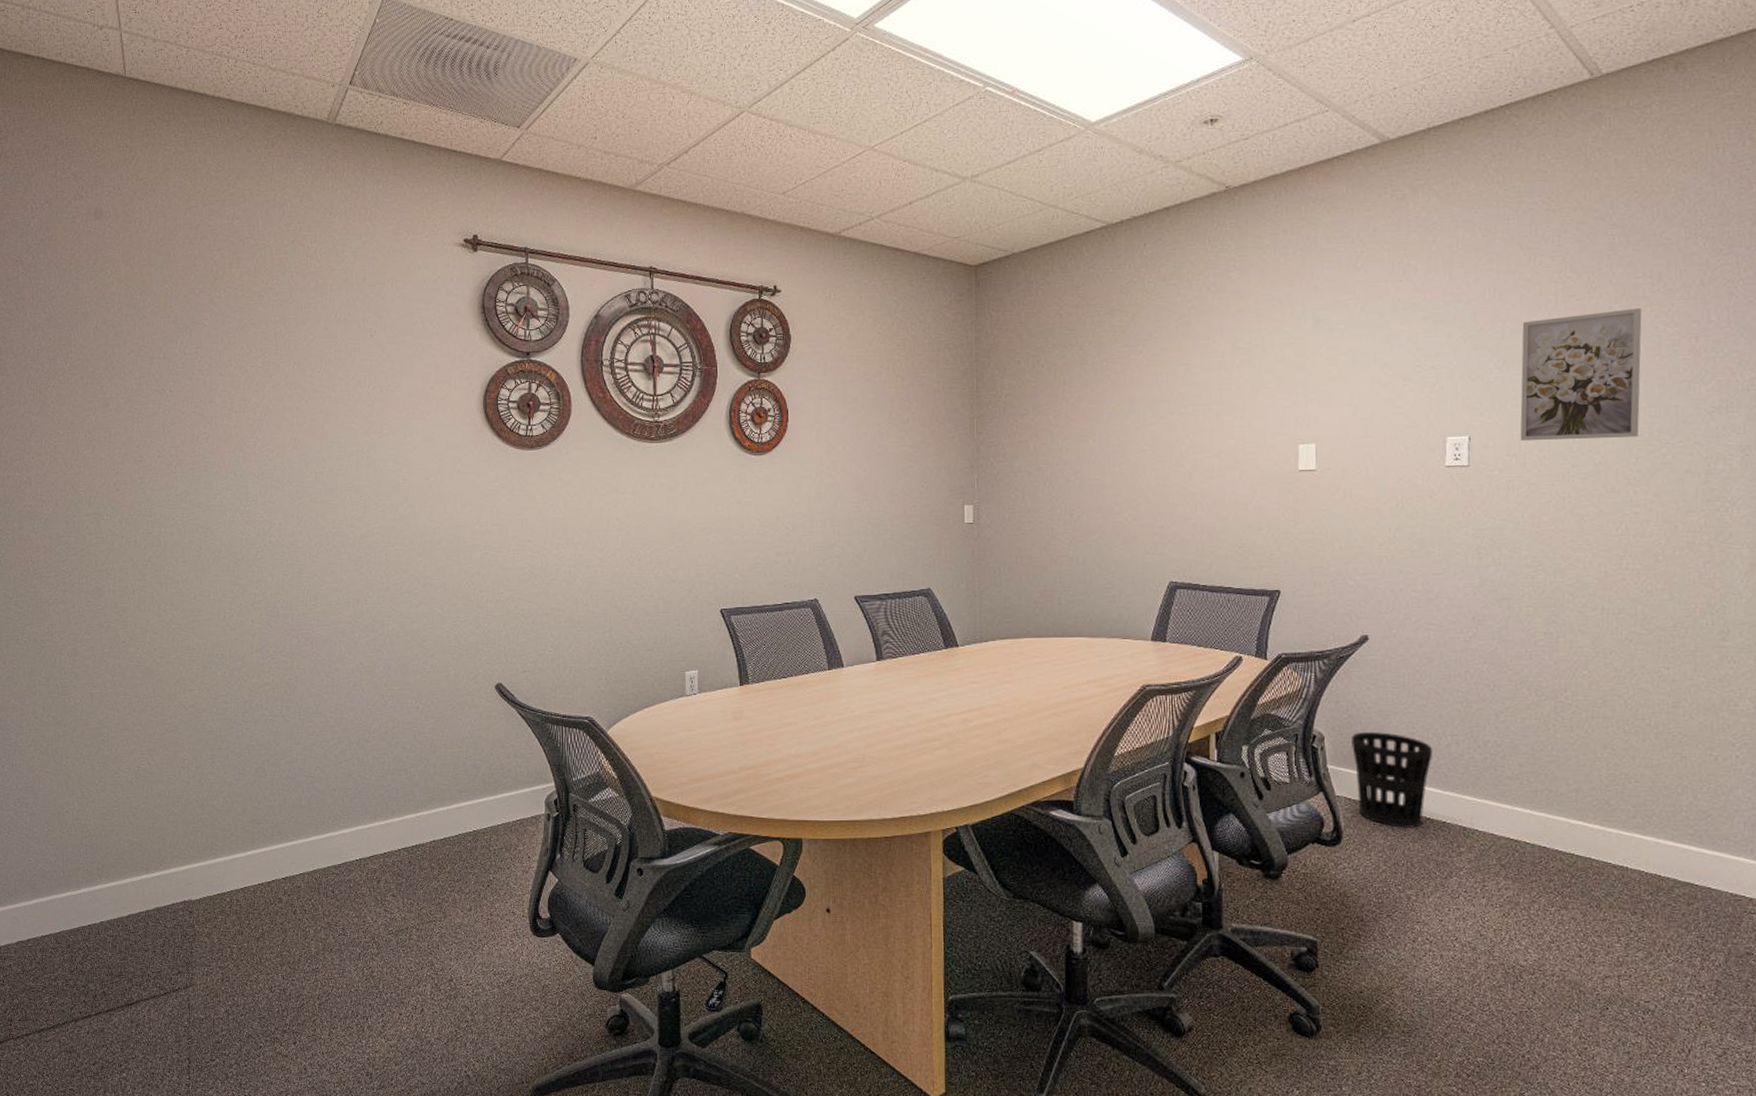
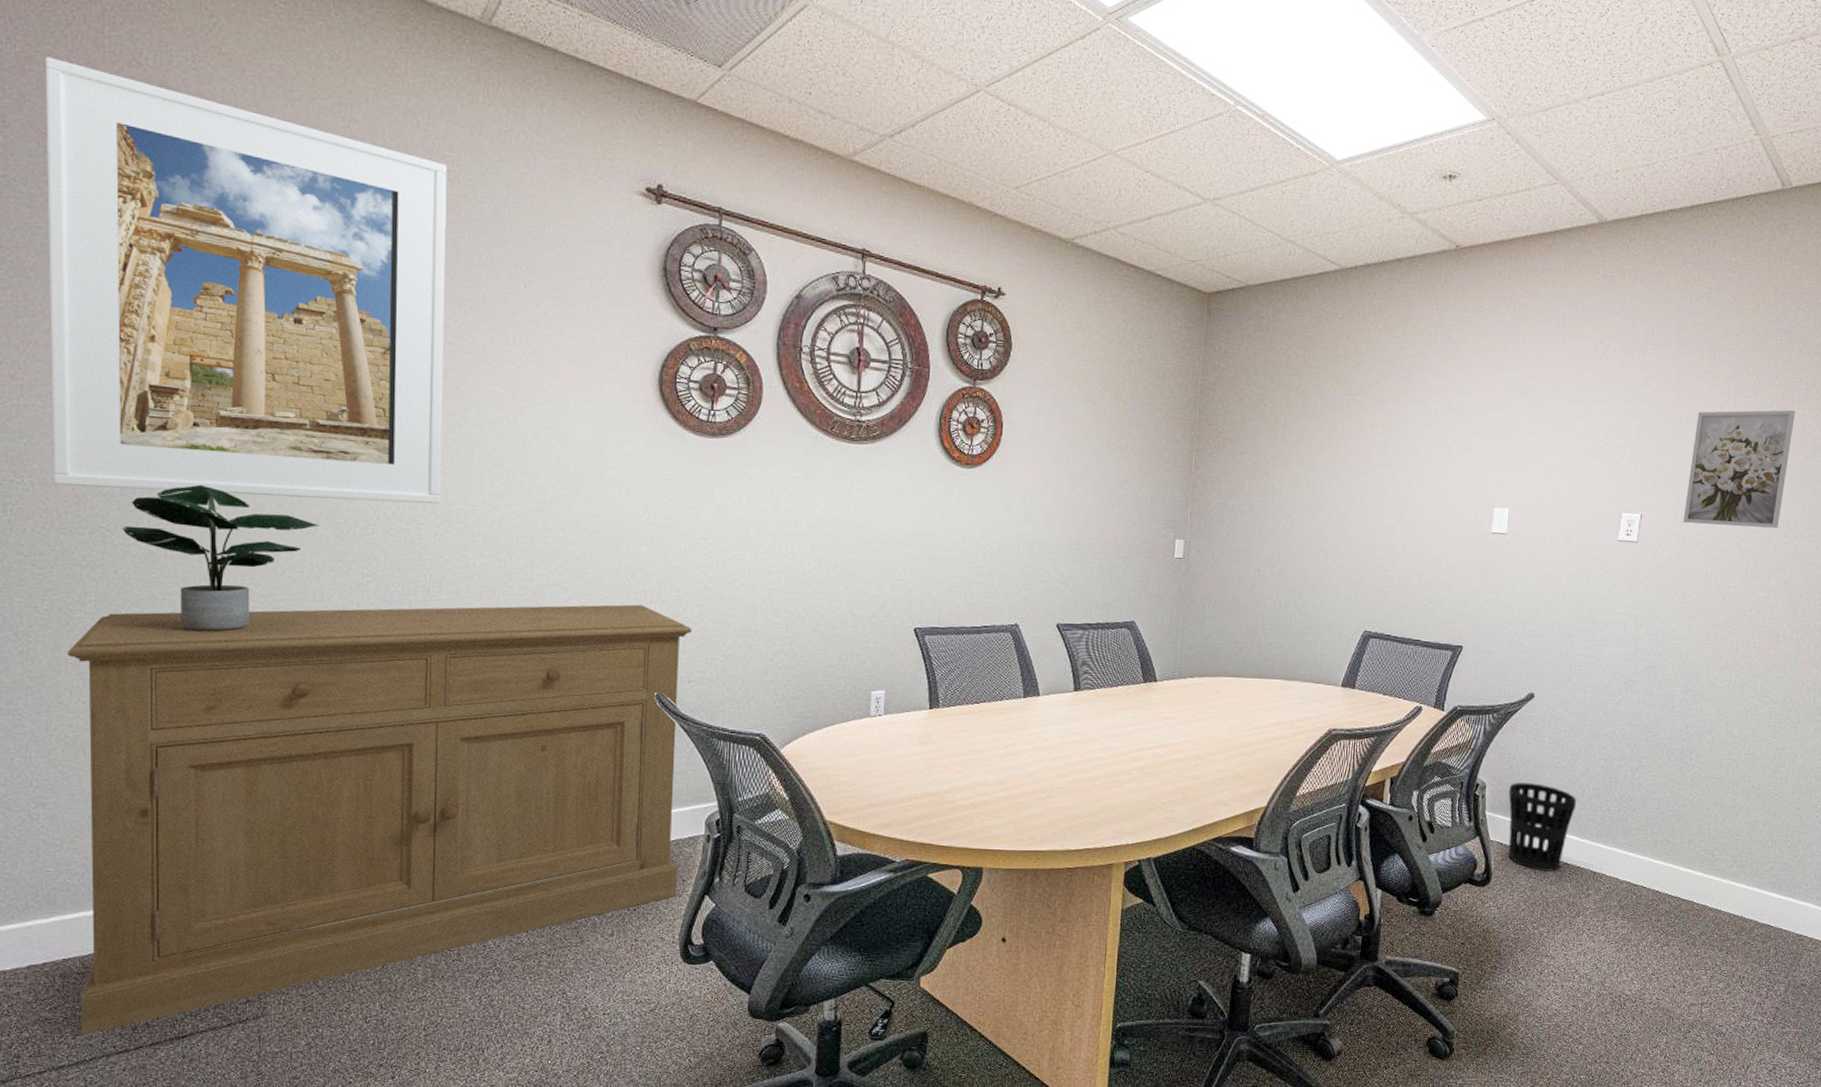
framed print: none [17,202,313,538] -> present [45,57,448,505]
sideboard: none [40,605,524,1003] -> present [67,604,692,1036]
potted plant: none [77,529,221,652] -> present [122,484,320,632]

